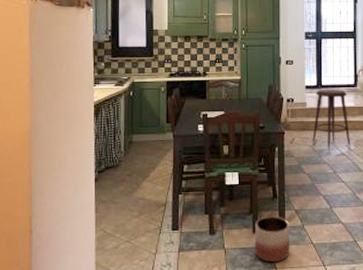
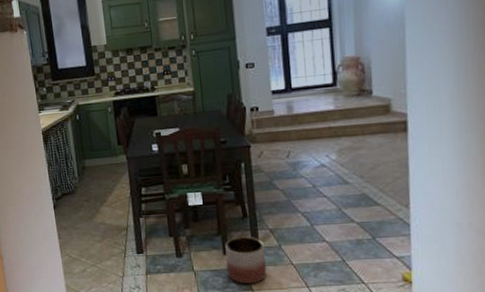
stool: present [312,89,350,149] -> none [284,91,331,161]

